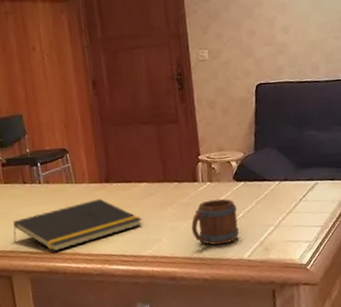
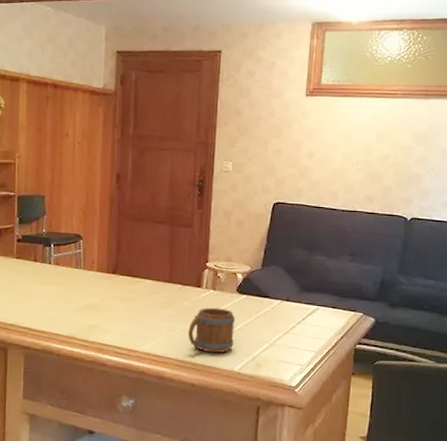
notepad: present [13,198,143,252] -> none [15,287,142,333]

